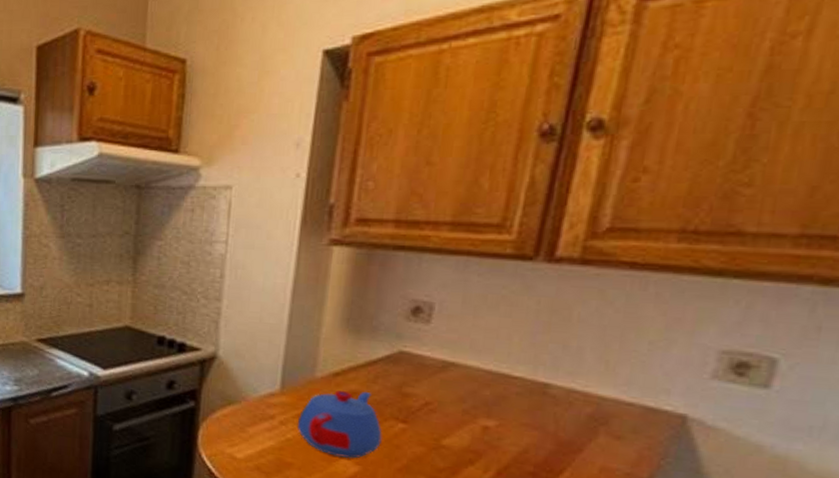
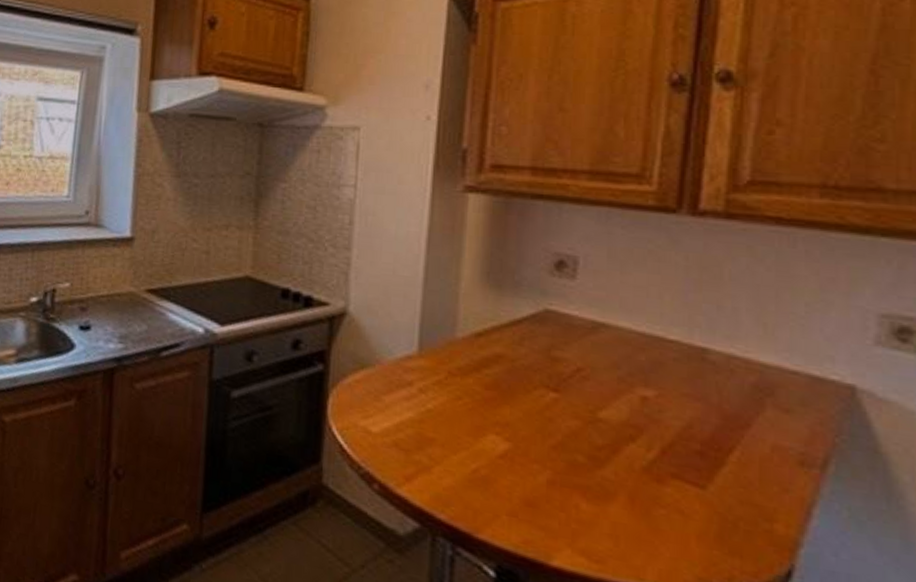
teapot: present [297,390,382,459] -> none [438,353,533,434]

